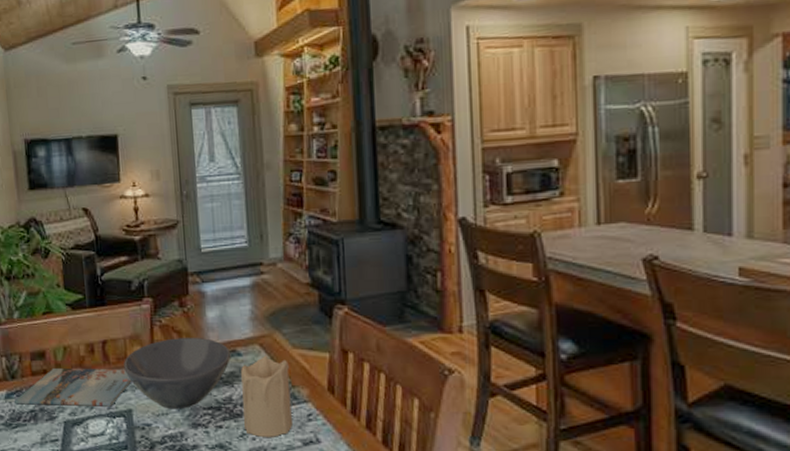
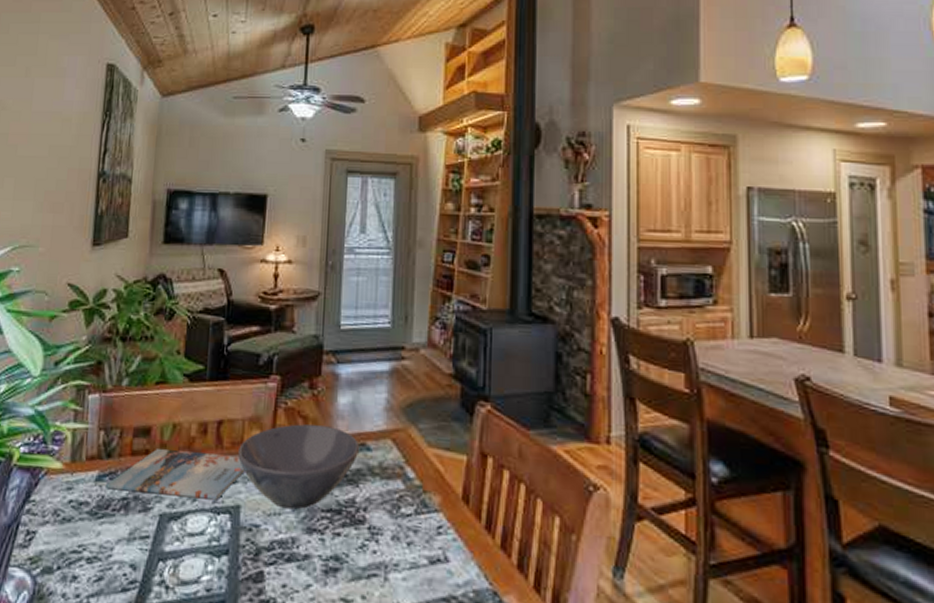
candle: present [241,355,292,437] -> none [364,452,423,552]

